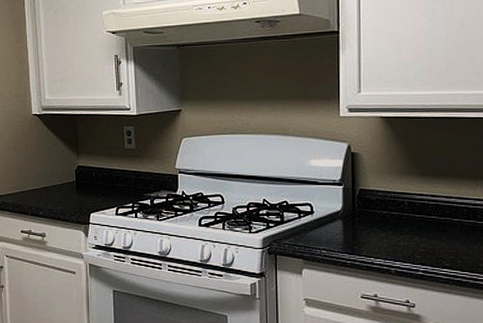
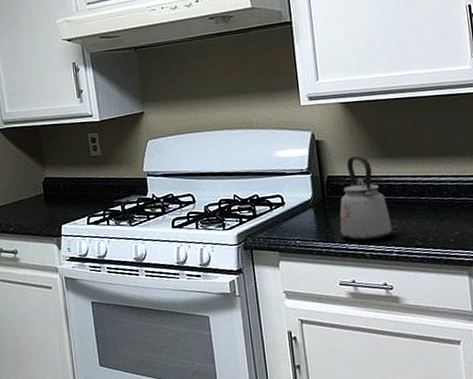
kettle: none [367,172,420,257] -> present [339,156,392,241]

